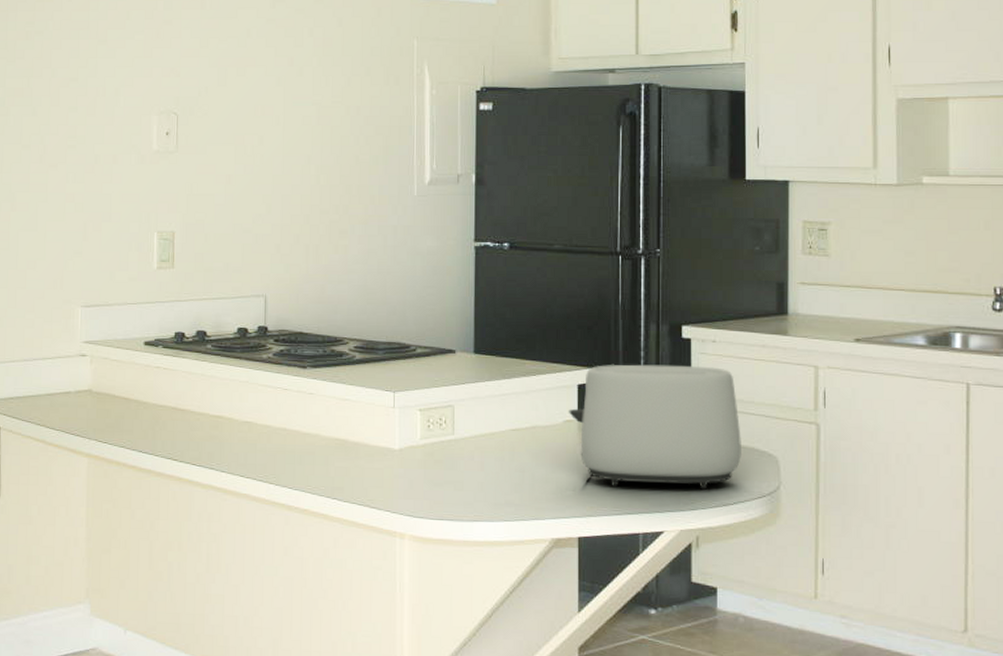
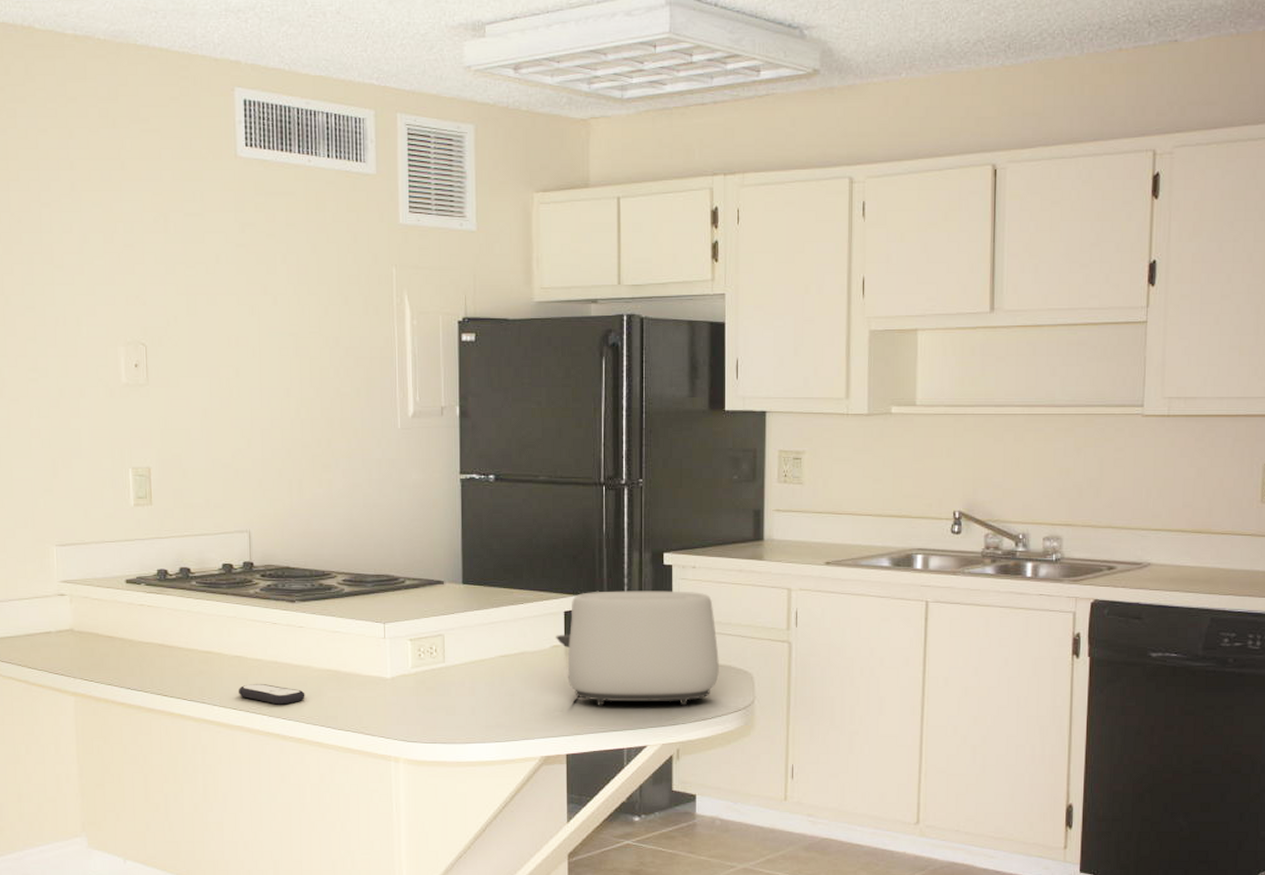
remote control: none [246,450,313,474] -> present [238,683,305,705]

